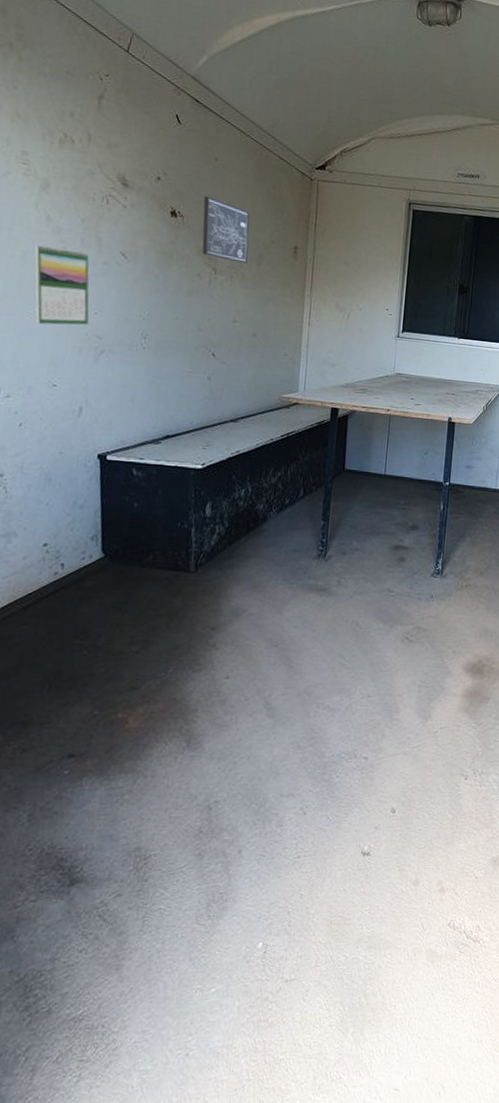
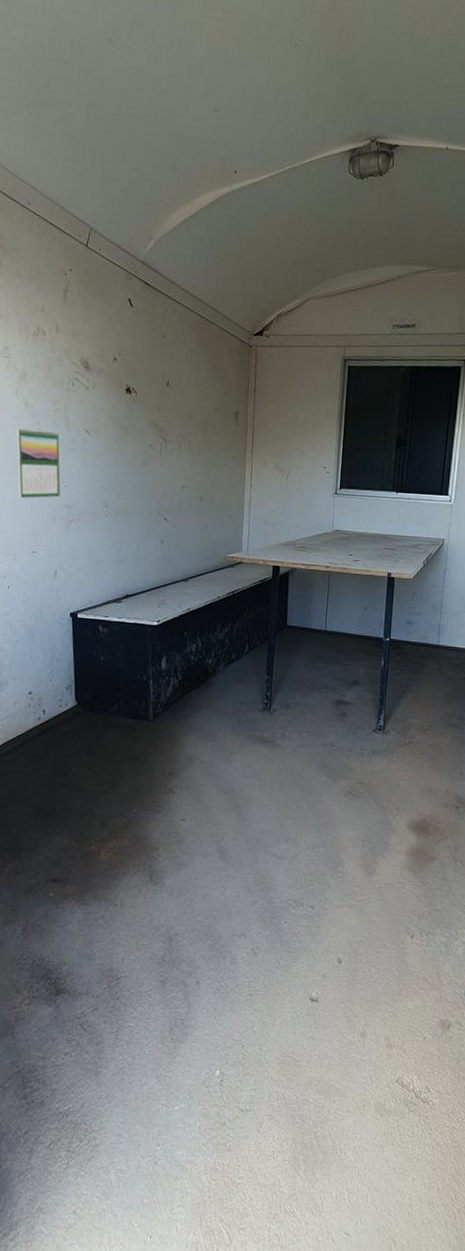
wall art: present [202,195,250,264] -> none [153,371,195,432]

